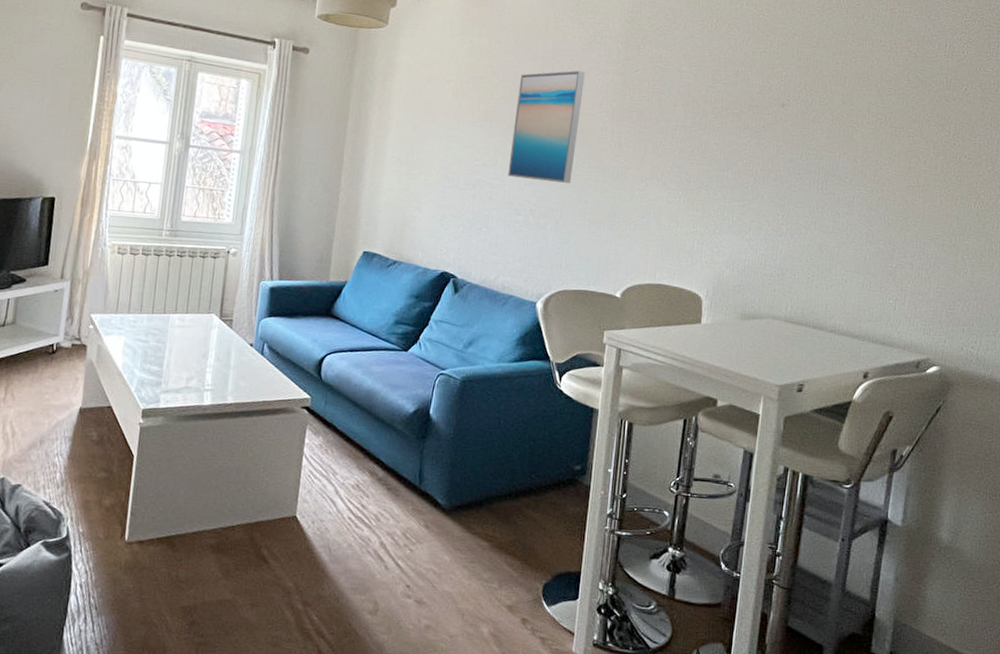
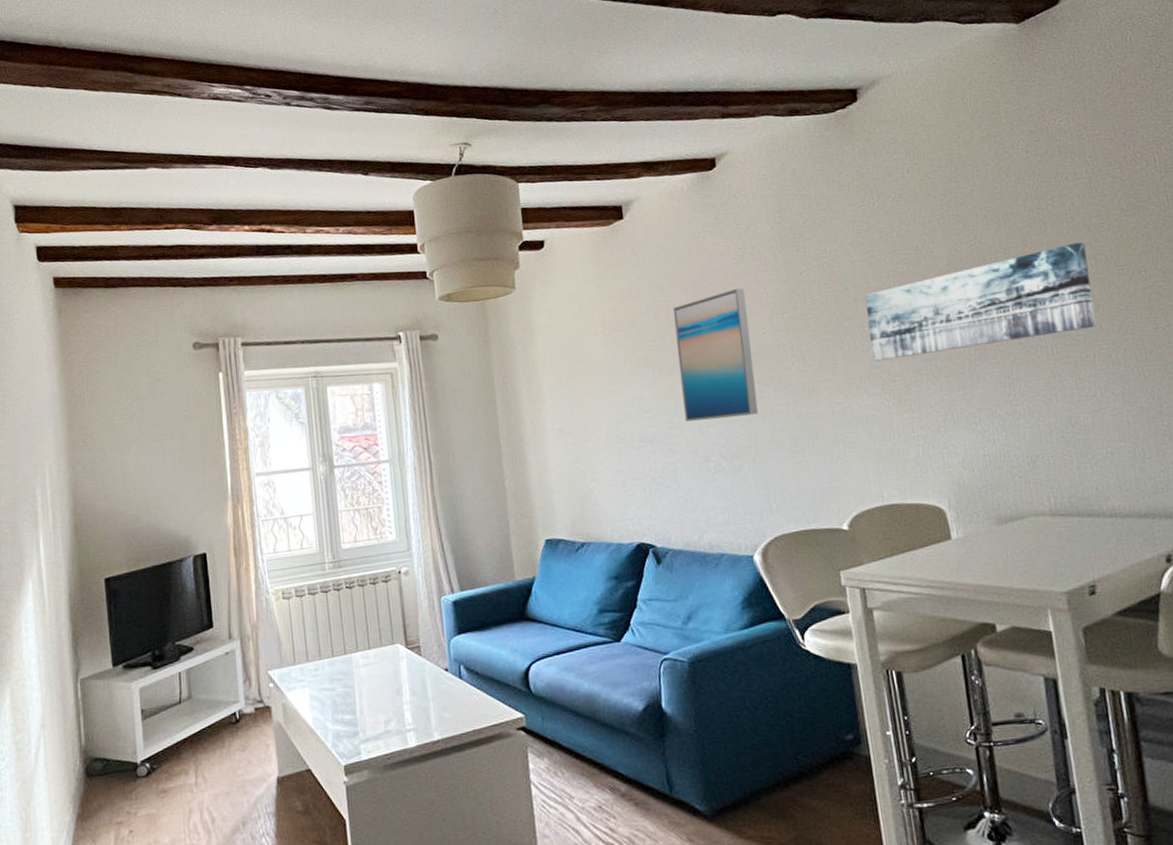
wall art: none [676,99,872,174] -> present [864,242,1097,362]

